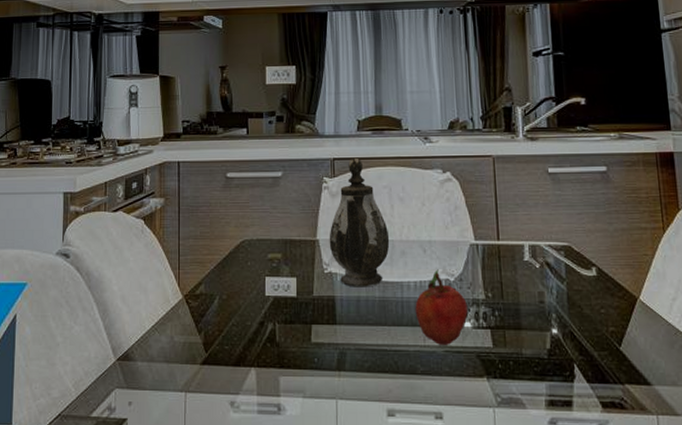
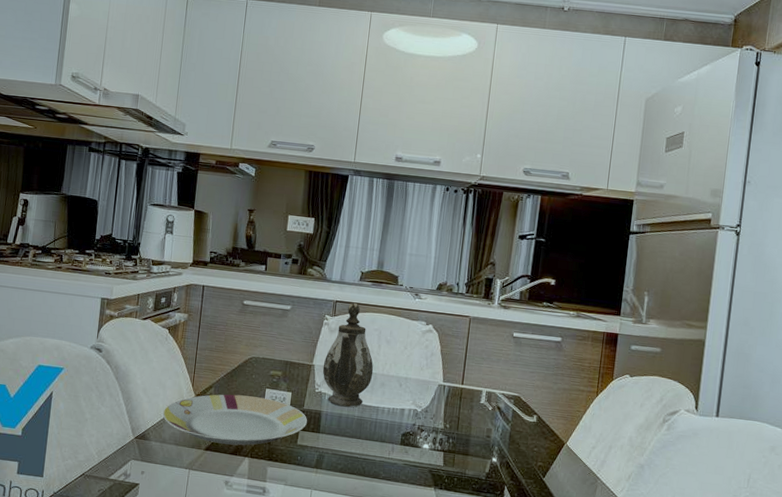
plate: none [147,289,319,354] -> present [162,394,307,446]
fruit: present [415,269,468,345] -> none [385,401,428,460]

